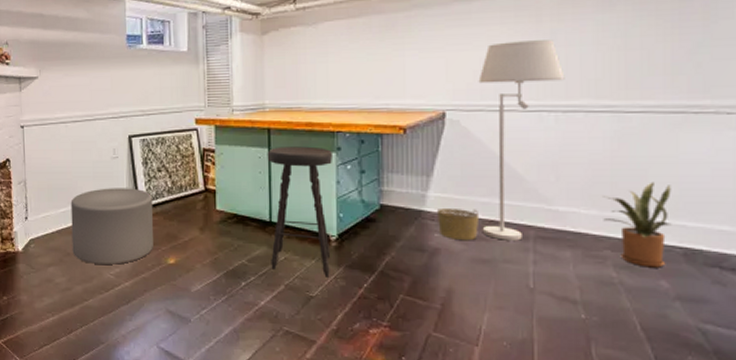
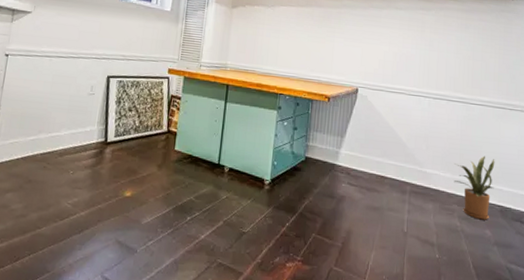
pouf: present [70,188,154,266] -> none [34,121,120,195]
music stool: present [267,146,332,277] -> none [214,101,274,216]
basket: present [438,207,480,241] -> none [345,163,375,192]
floor lamp: present [478,40,565,241] -> none [375,42,436,194]

